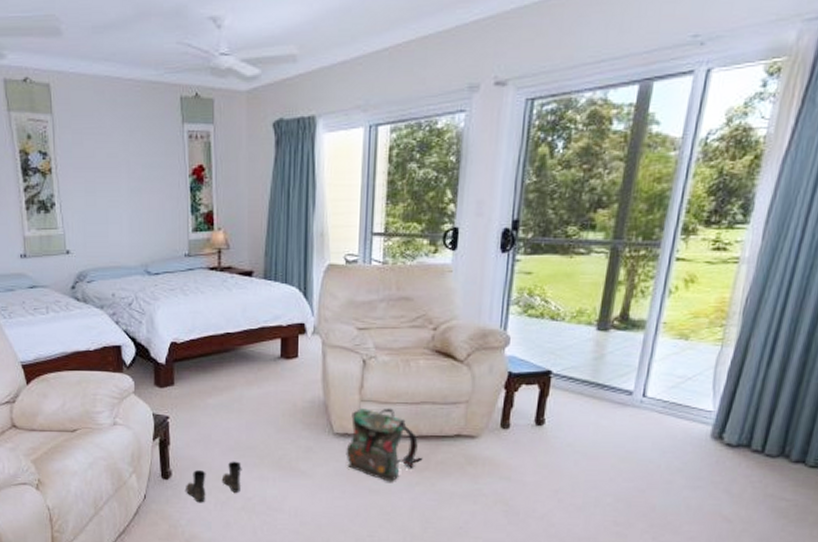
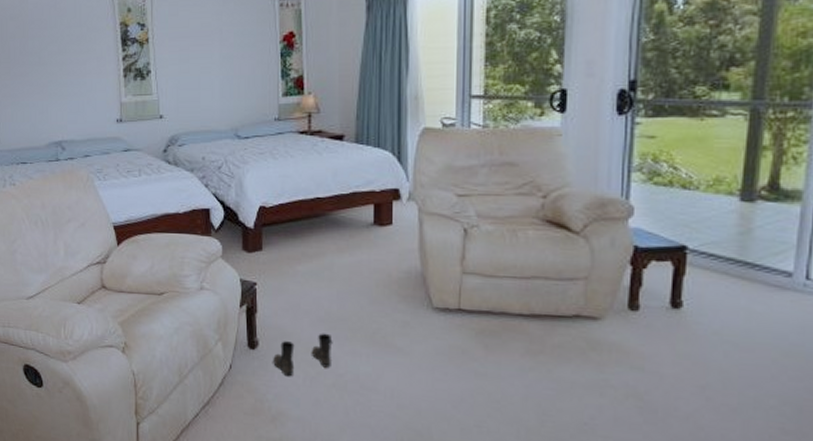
backpack: present [346,407,423,482] -> none [447,280,536,366]

